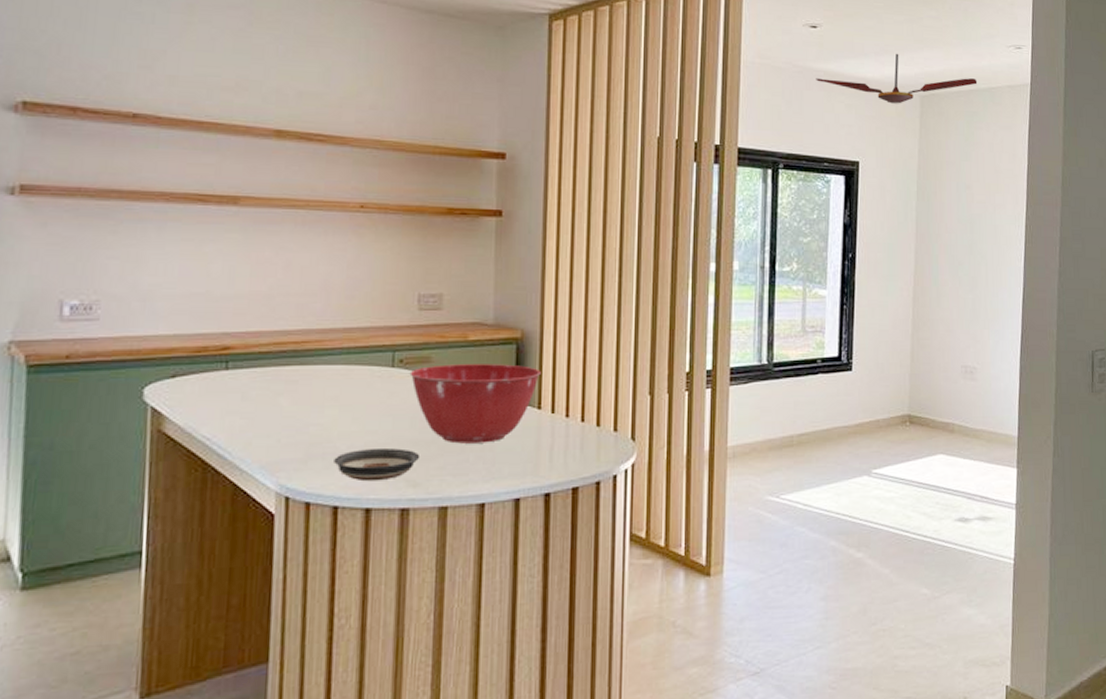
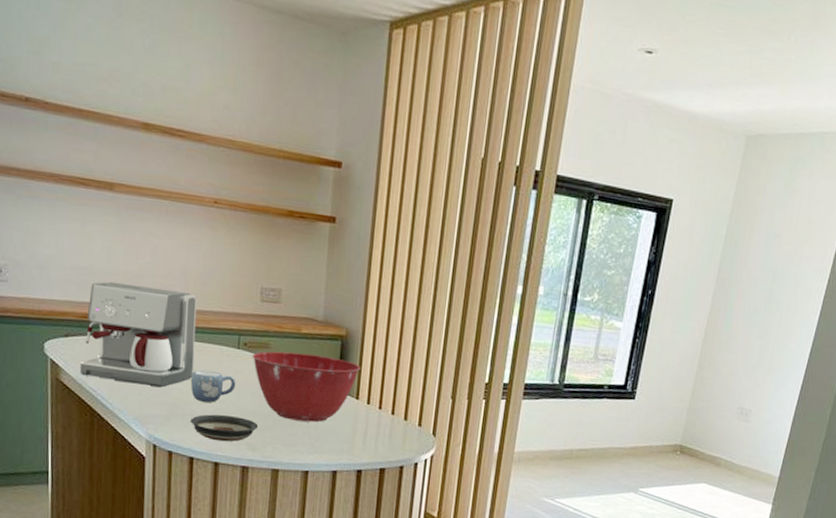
coffee maker: none [190,306,340,424] -> present [80,281,197,387]
mug: none [333,397,391,435] -> present [190,370,236,403]
ceiling fan: present [816,53,978,104] -> none [643,87,810,143]

